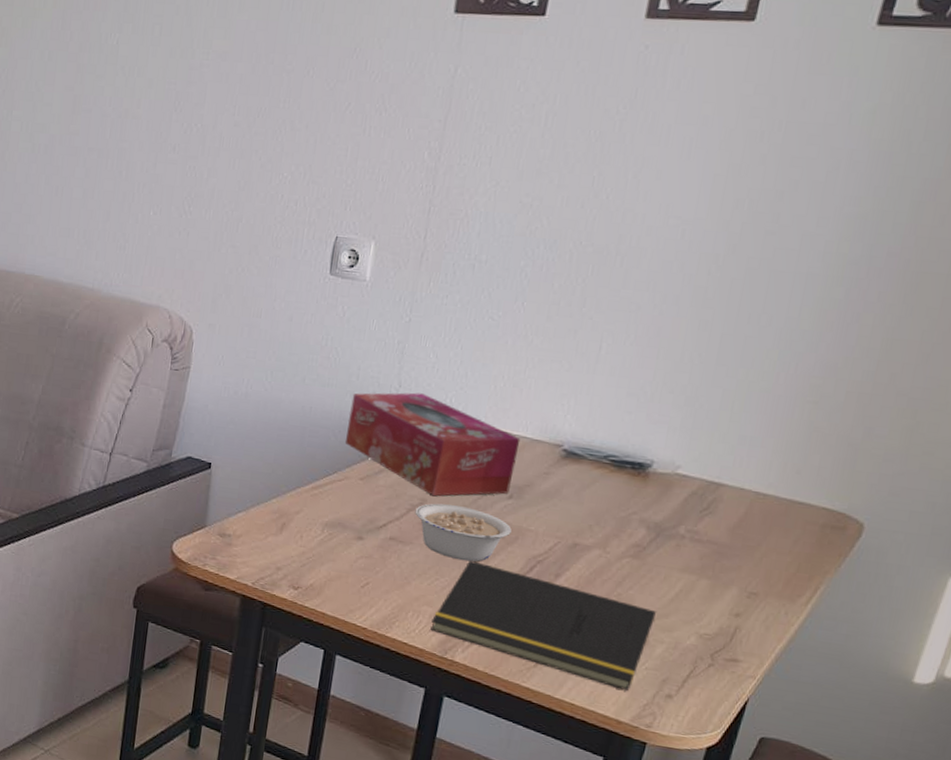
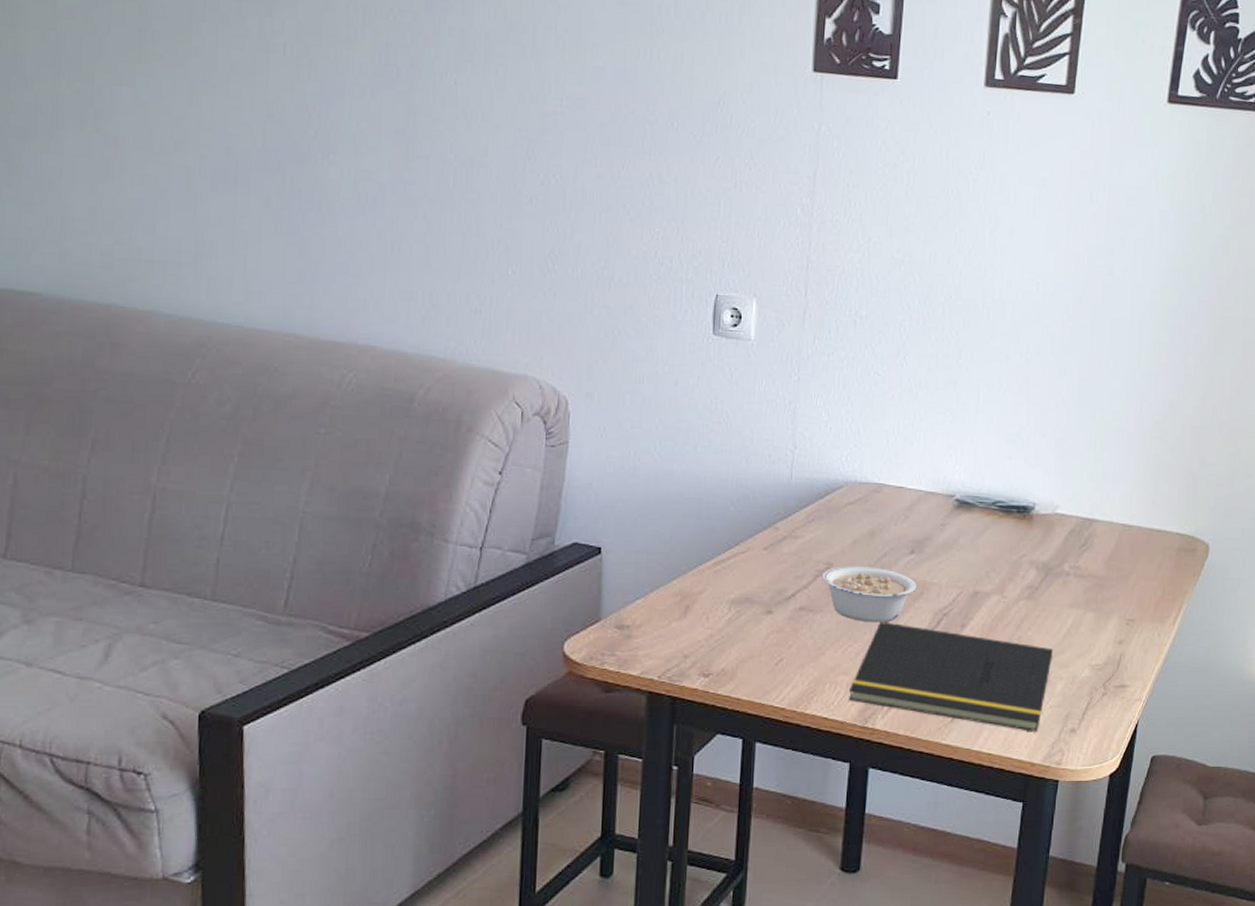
tissue box: present [344,392,521,497] -> none [744,453,916,559]

